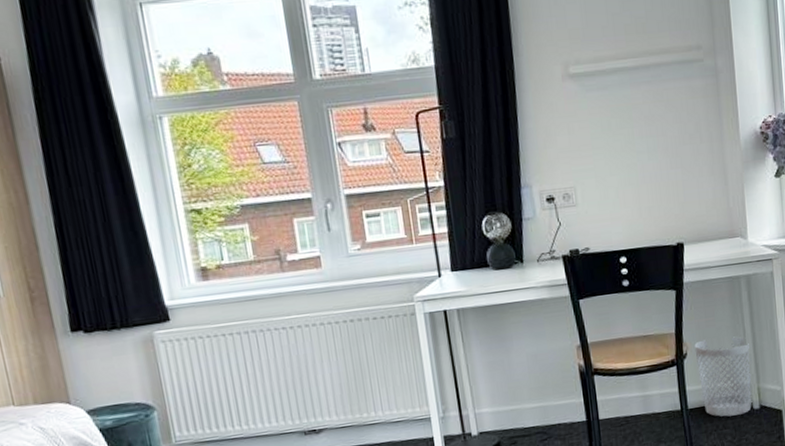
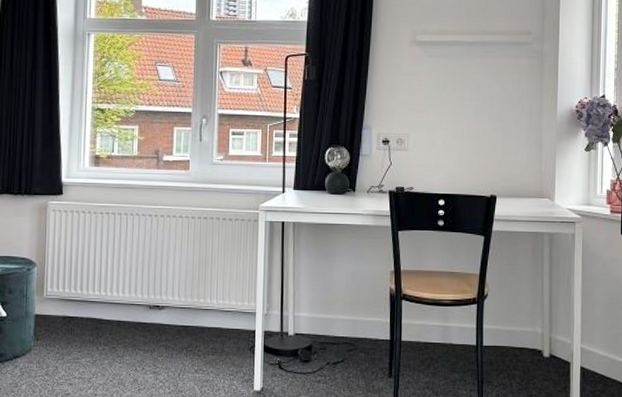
wastebasket: present [694,336,752,417] -> none [495,285,548,360]

